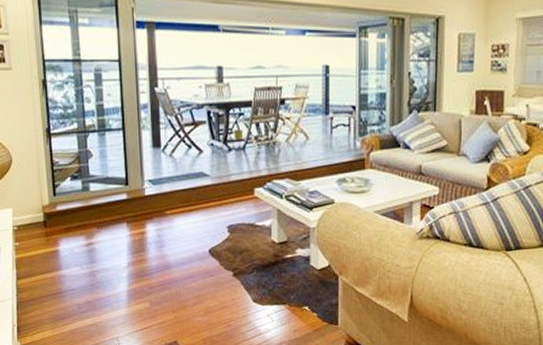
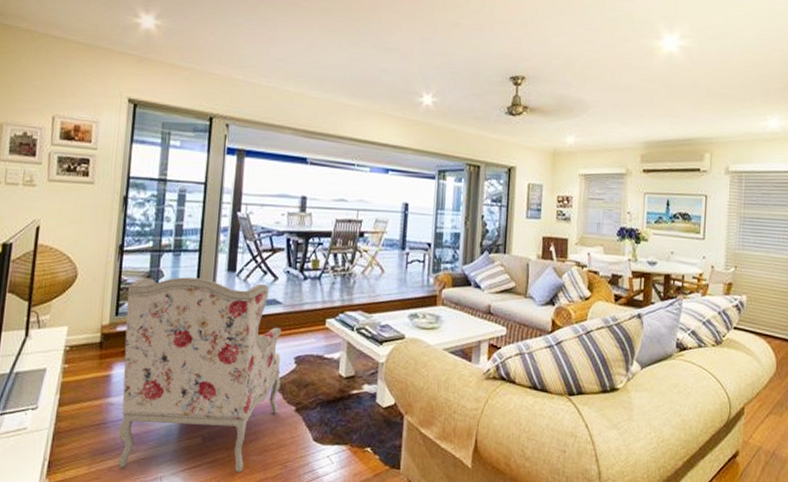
armchair: none [61,156,217,331] -> present [118,277,281,472]

